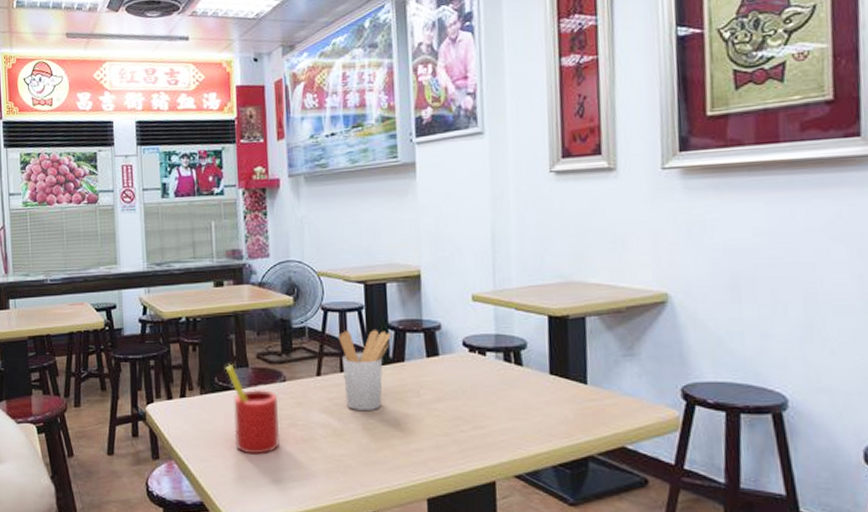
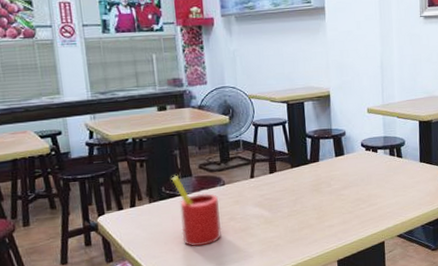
utensil holder: present [338,330,391,412] -> none [267,139,308,202]

